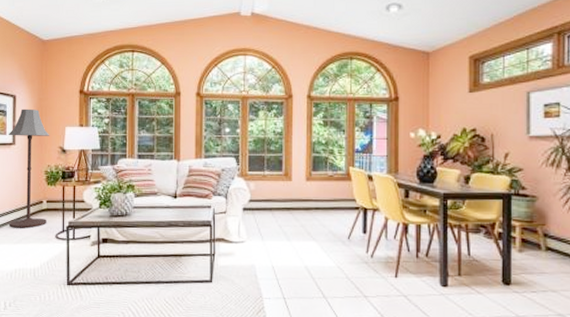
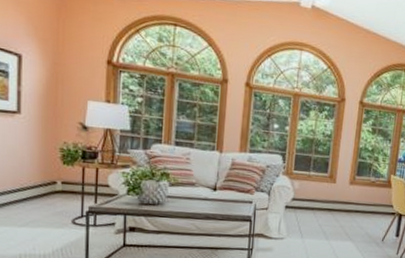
floor lamp: present [8,108,50,229] -> none [10,72,68,211]

